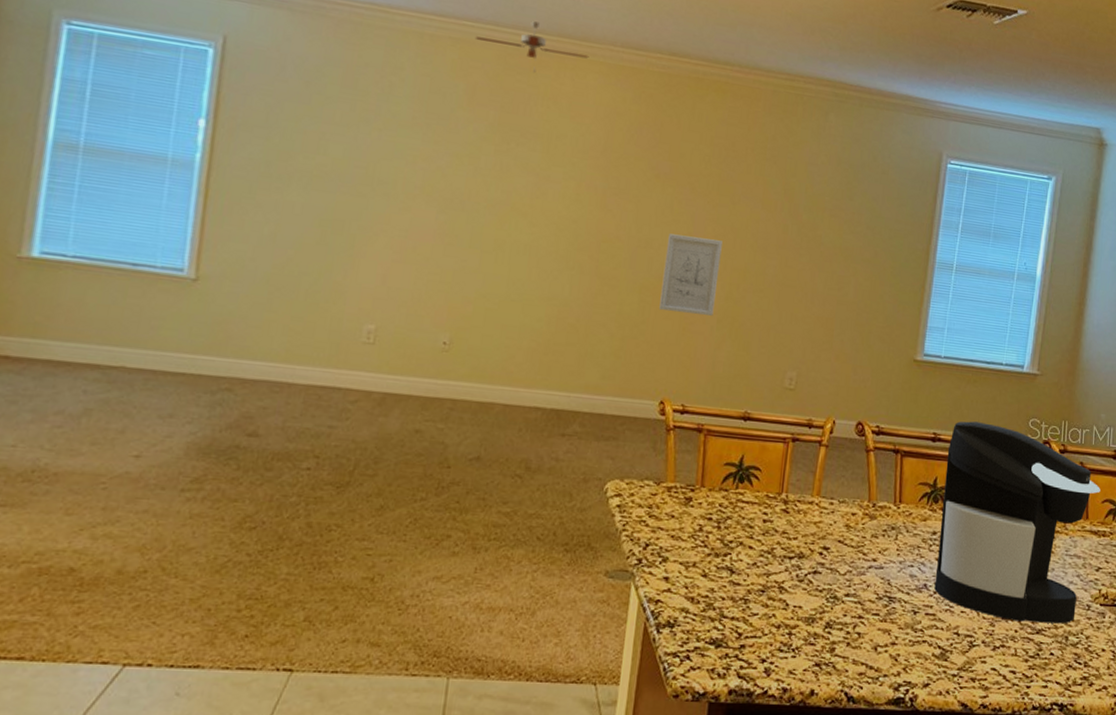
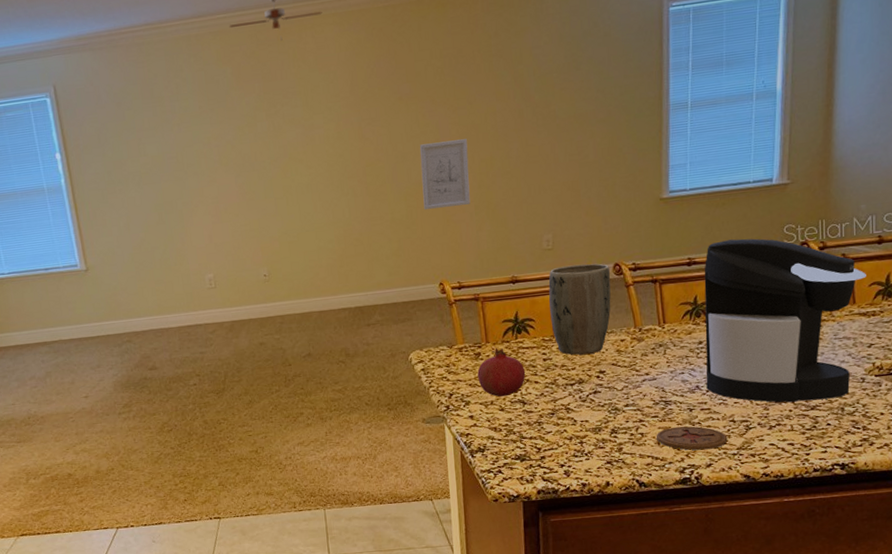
fruit: none [683,496,741,559] -> present [477,348,526,397]
plant pot: none [779,412,852,524] -> present [548,263,611,355]
coaster: none [874,631,949,665] -> present [657,426,728,451]

